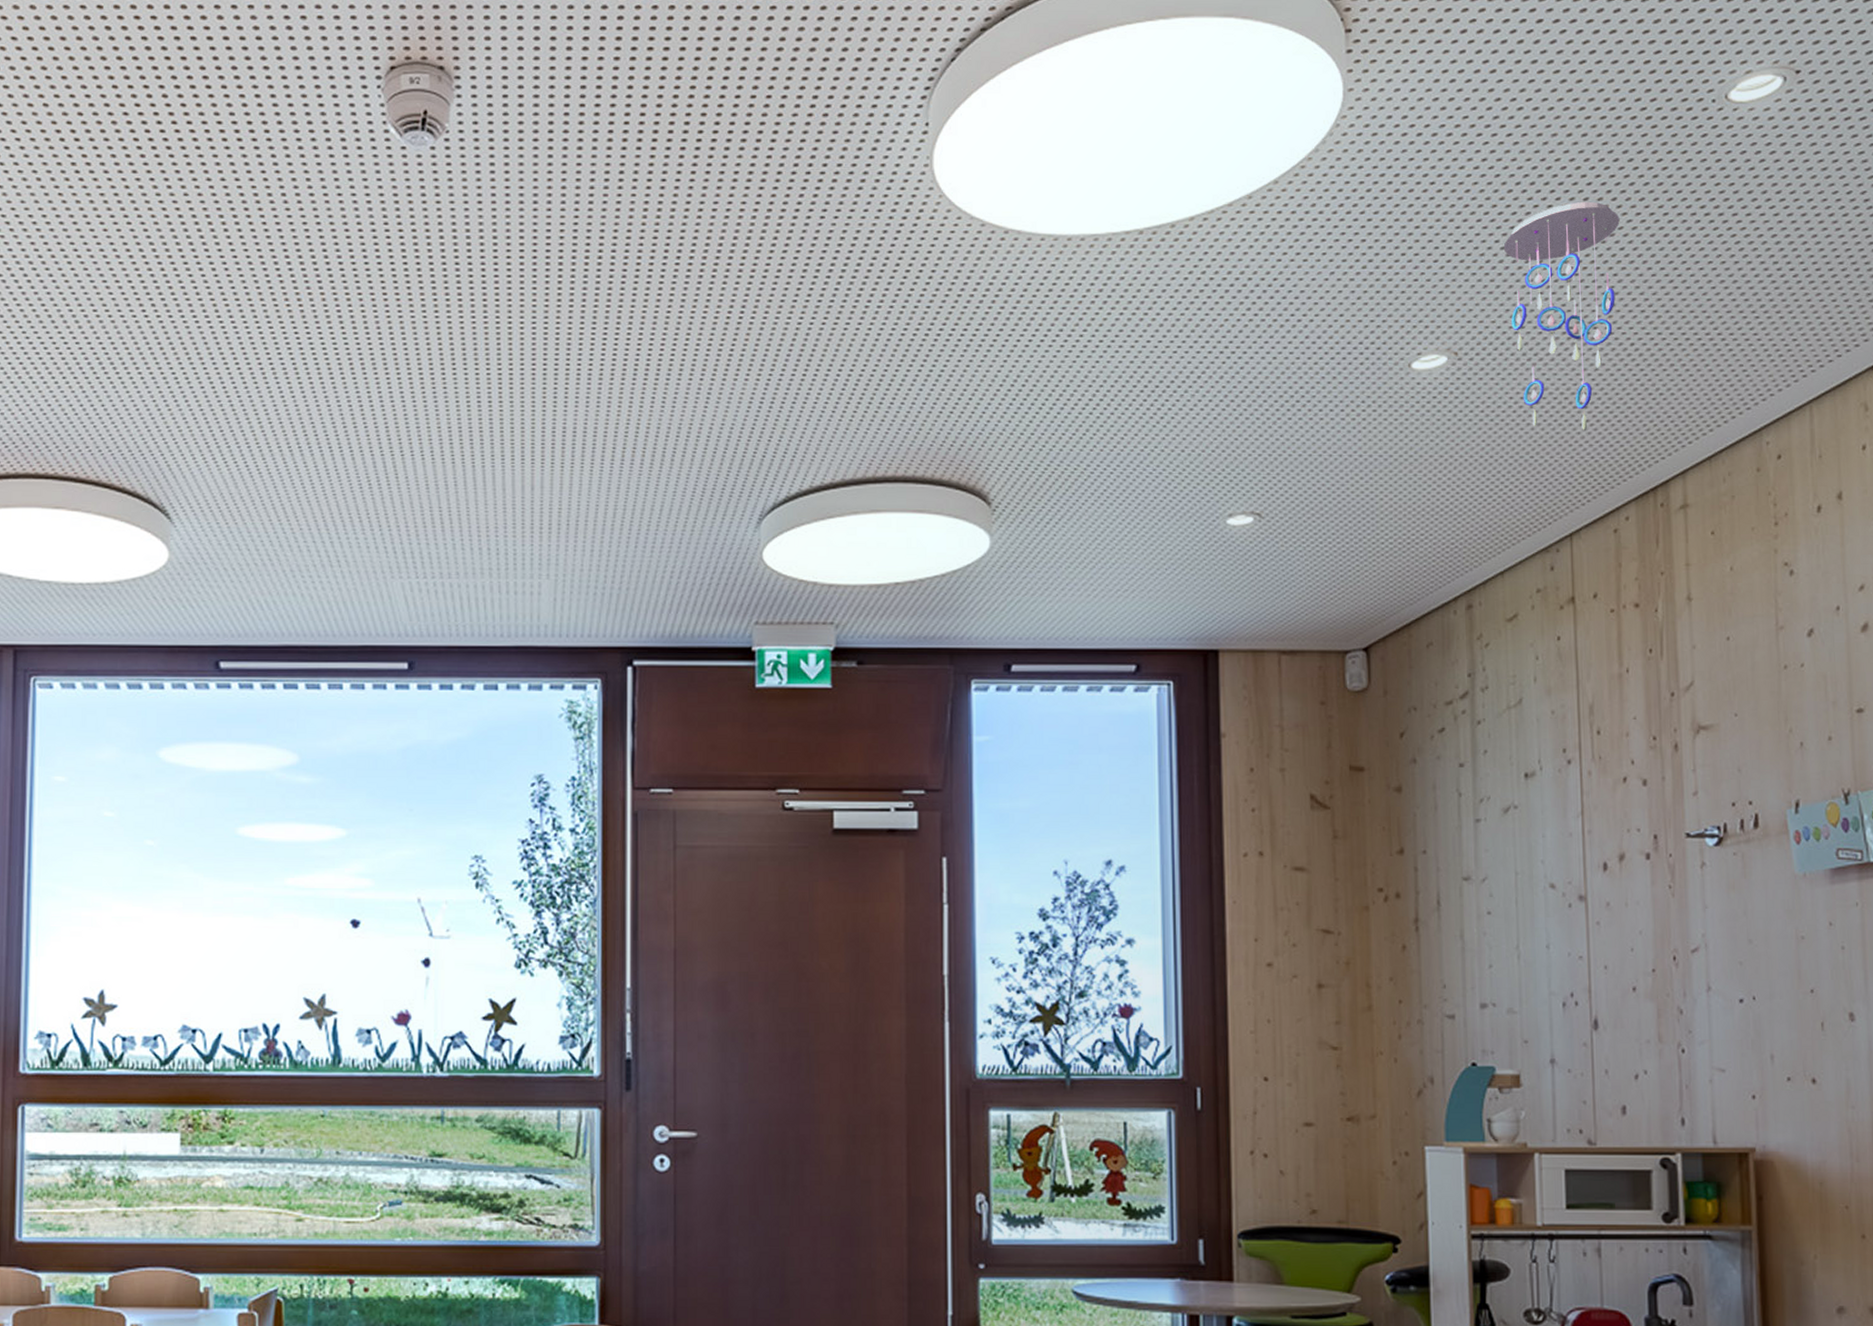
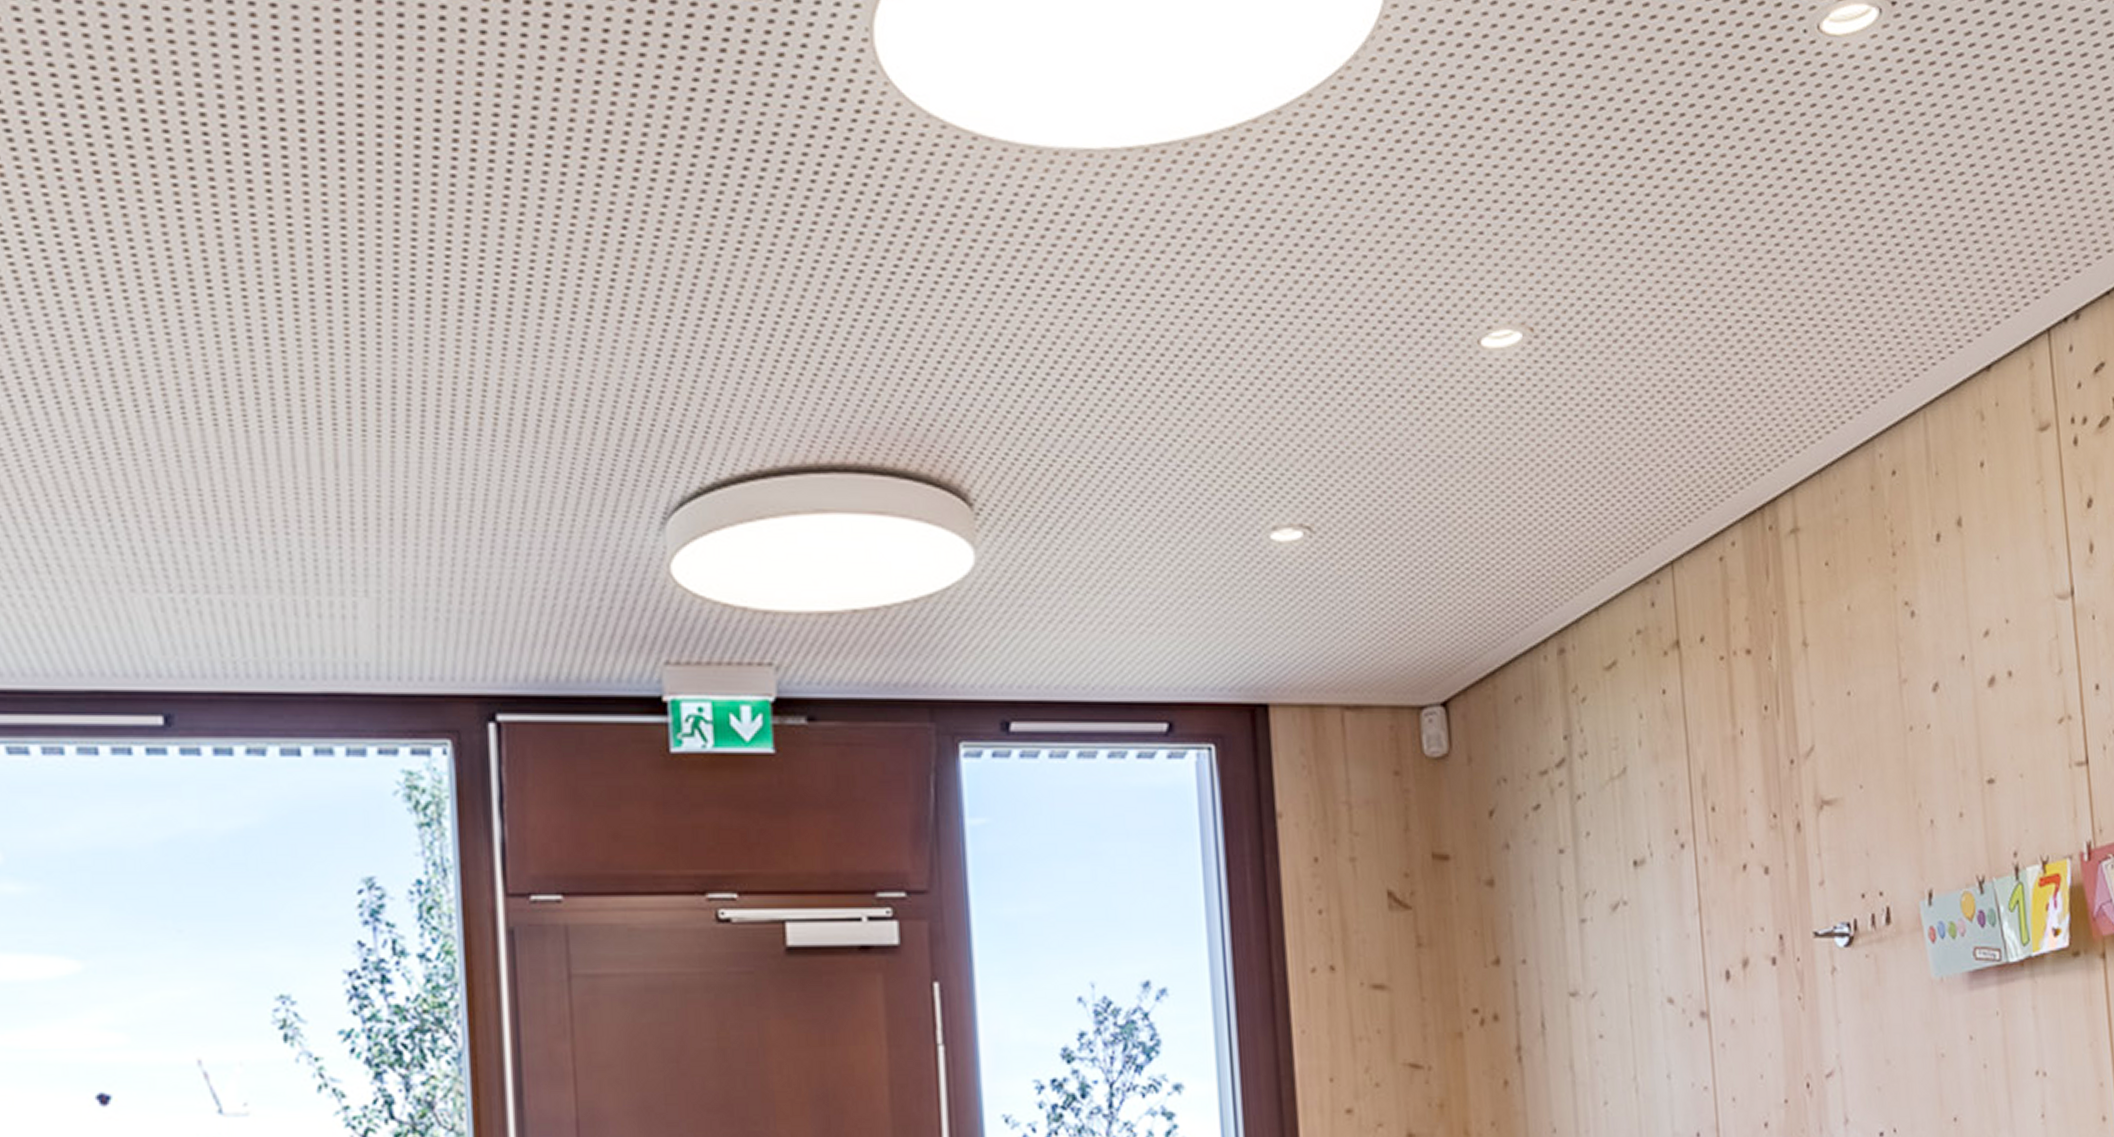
ceiling mobile: present [1503,201,1620,430] -> none [1580,145,1709,432]

